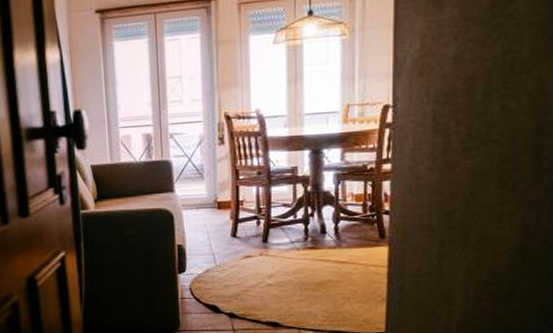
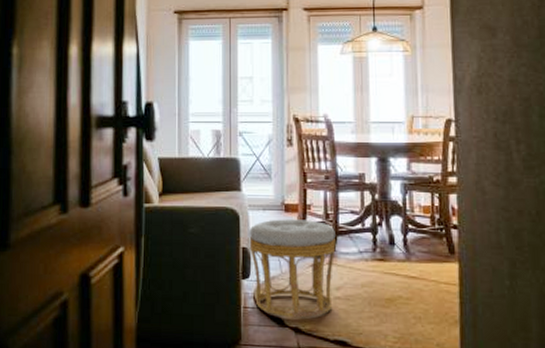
ottoman: none [182,215,268,305] -> present [248,219,336,318]

